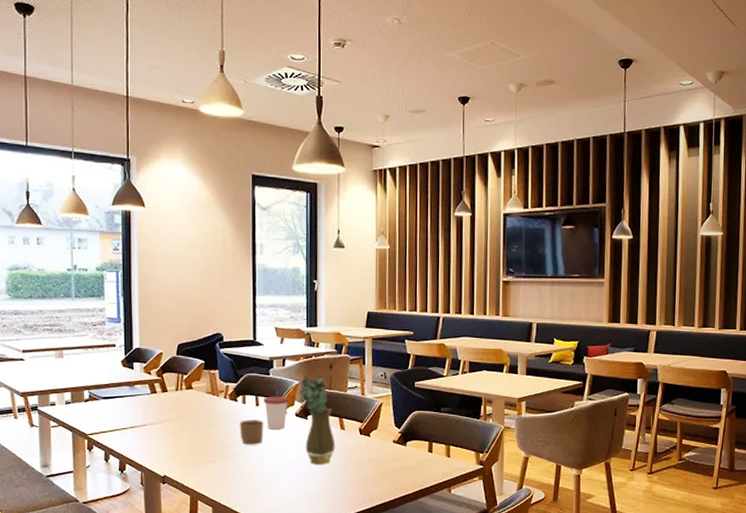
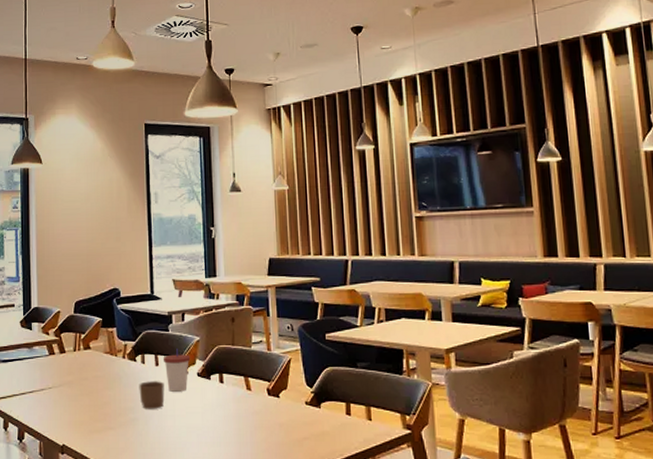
vase: present [298,375,335,464] -> none [199,329,242,431]

